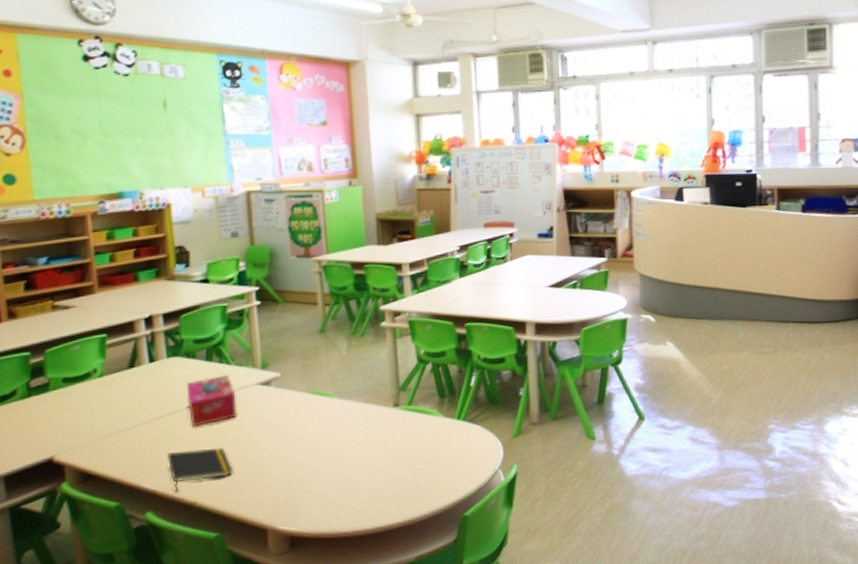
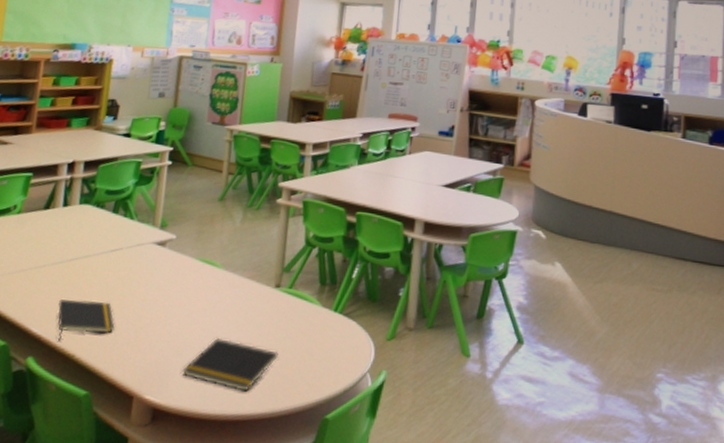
tissue box: present [187,375,237,428] -> none [86,229,132,278]
notepad: none [312,461,408,506] -> present [182,337,278,392]

